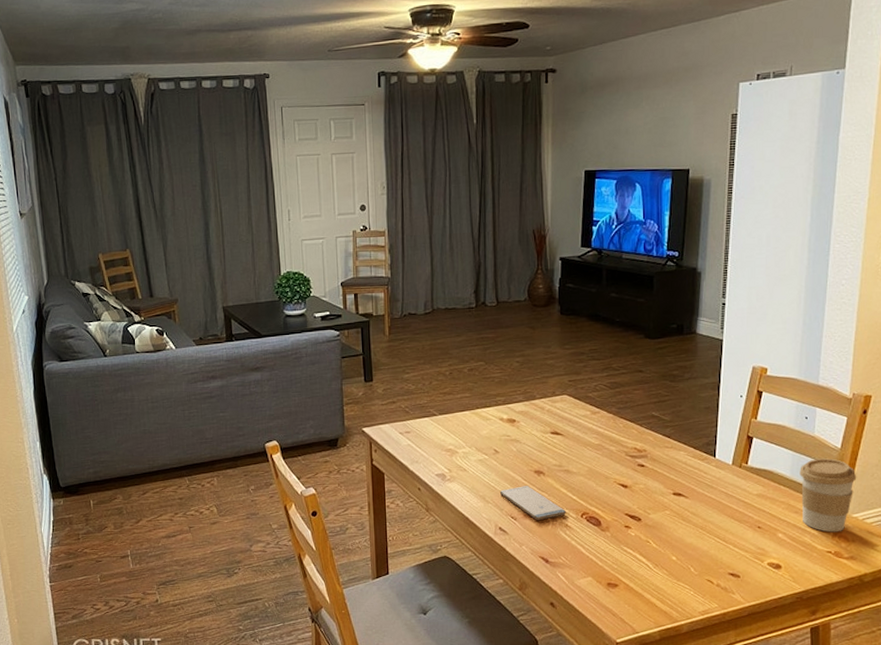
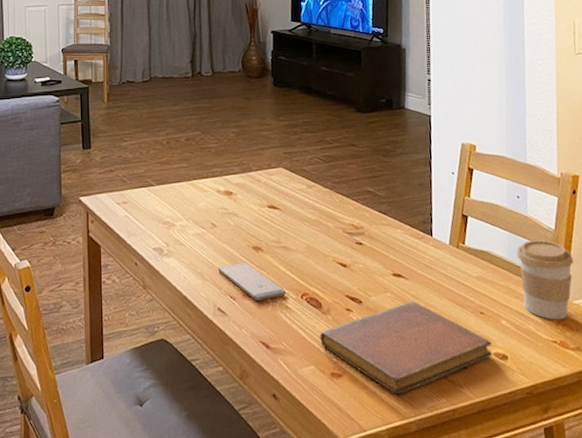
notebook: none [598,518,766,601] -> present [320,301,492,395]

